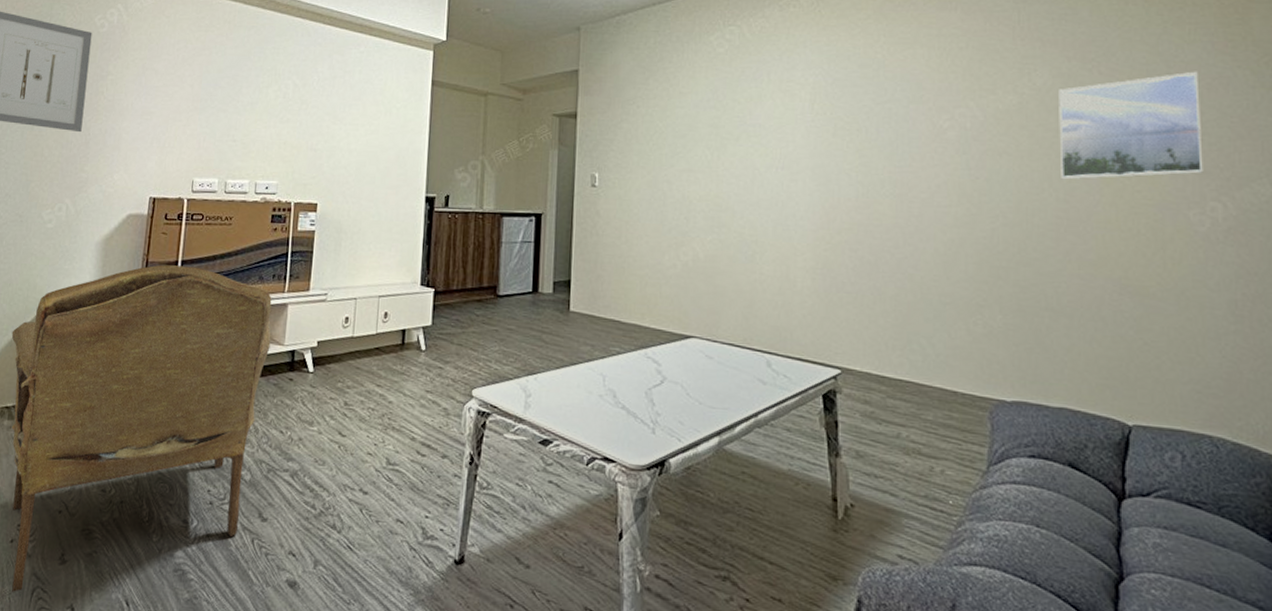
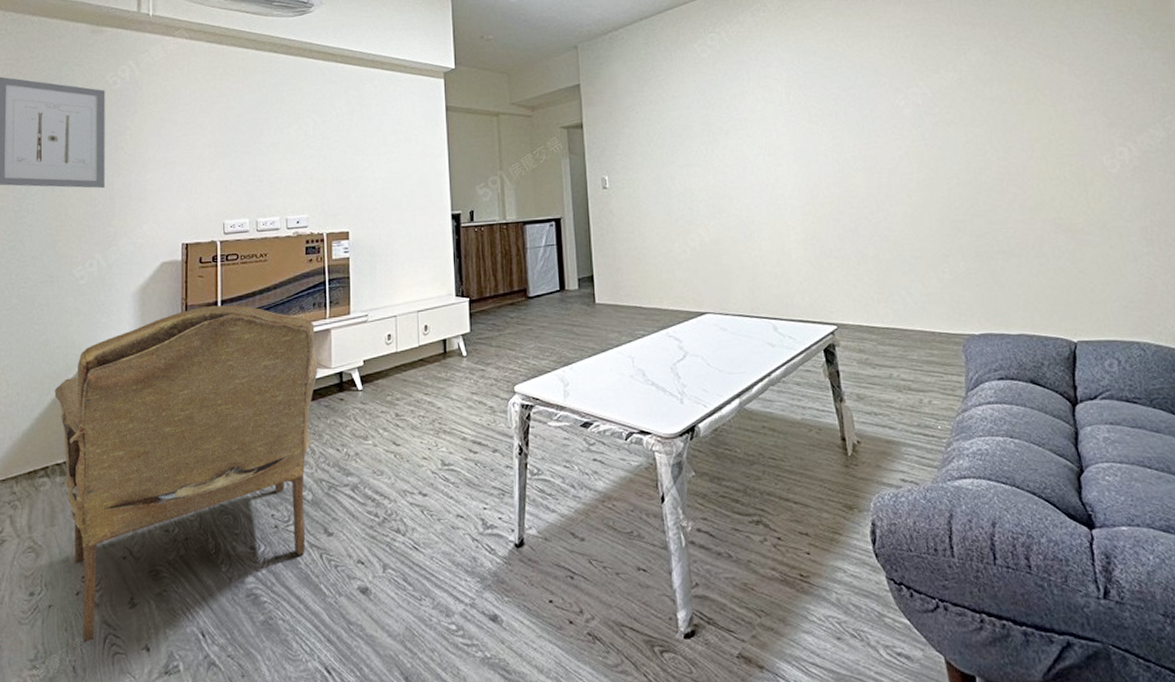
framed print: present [1059,71,1203,180] -> none [990,39,1110,141]

